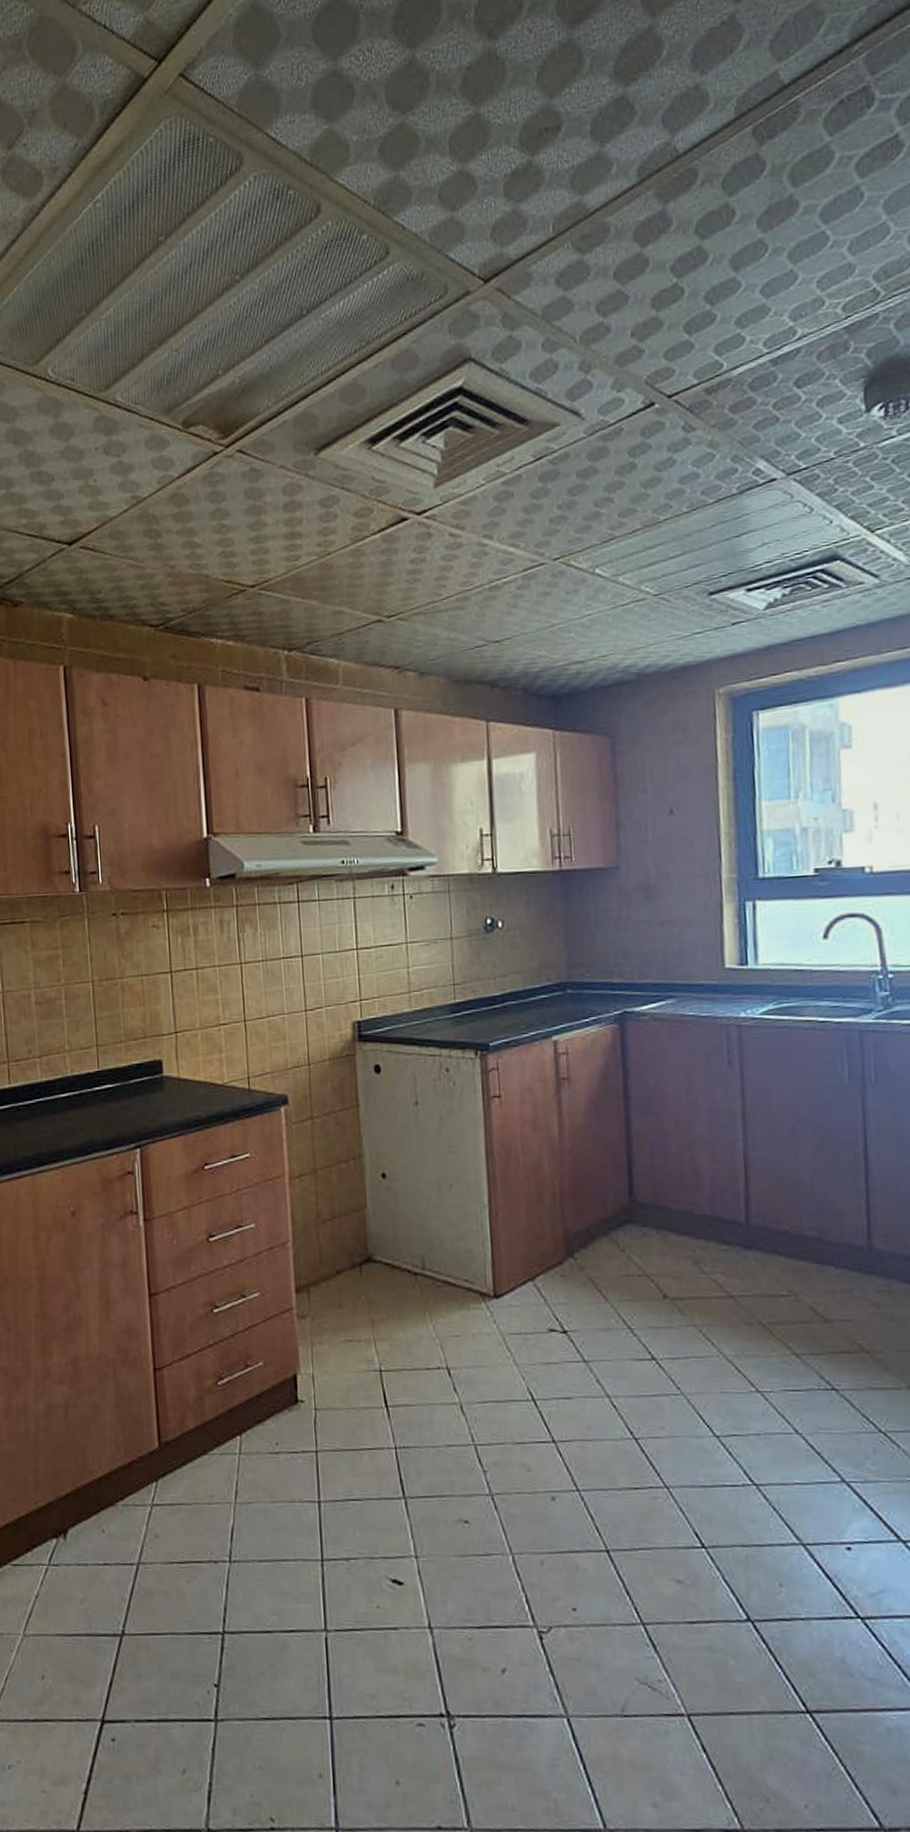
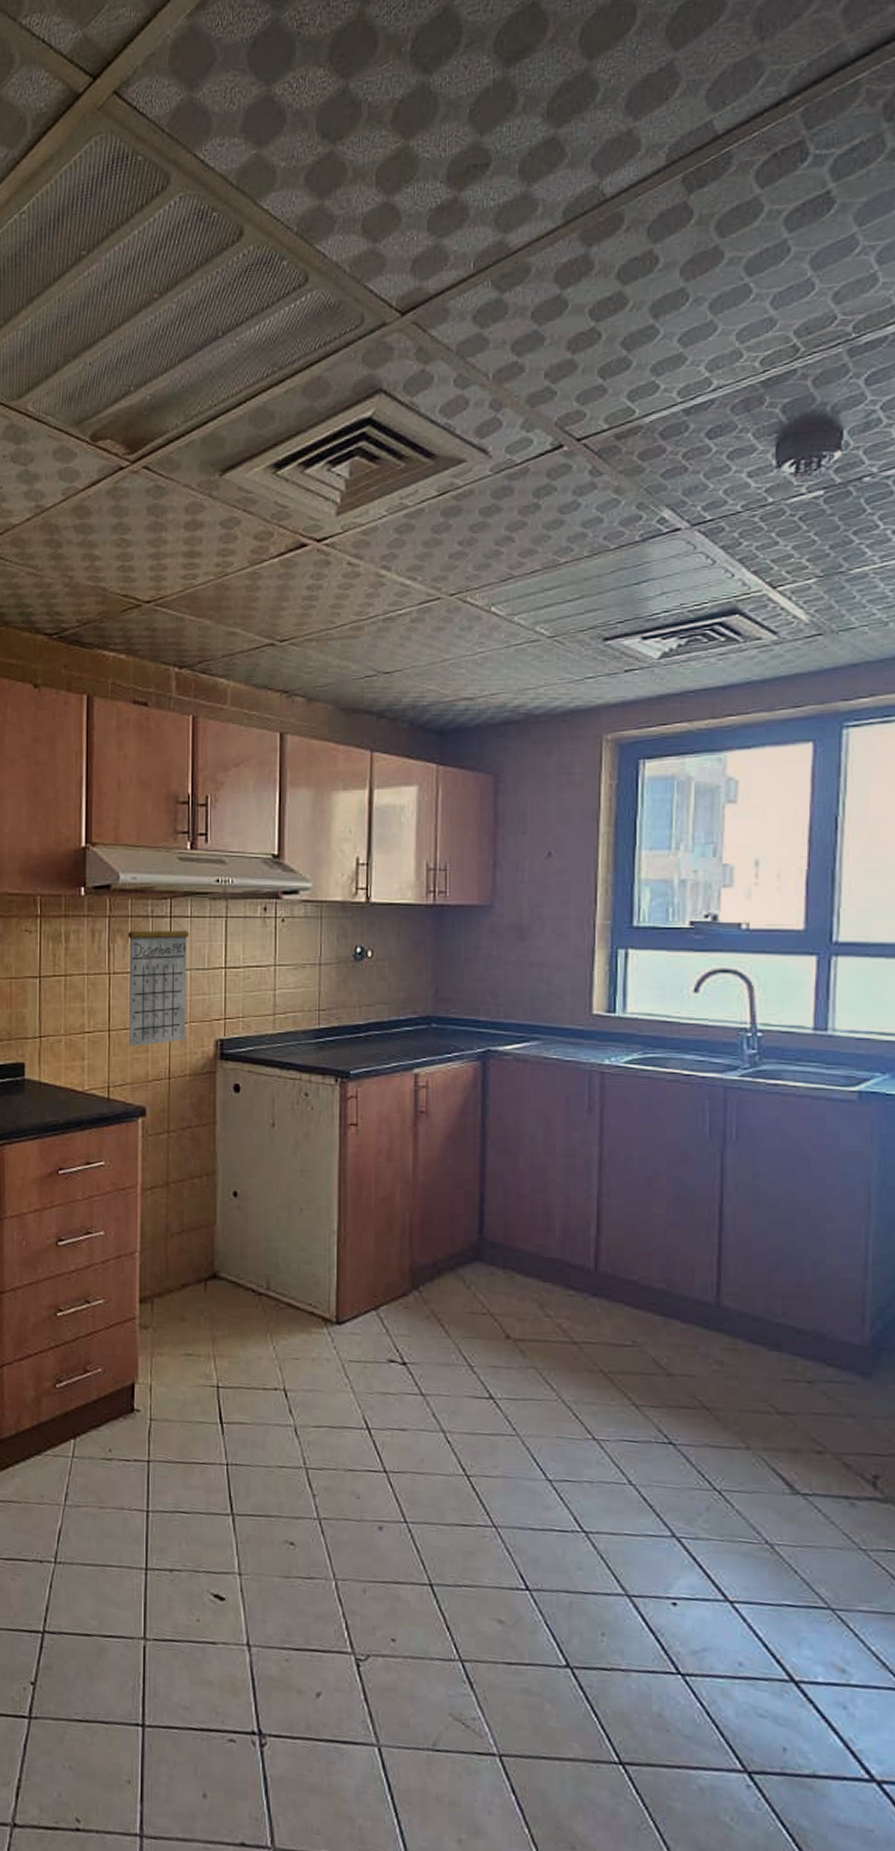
calendar: none [256,891,323,1036] -> present [127,905,189,1047]

